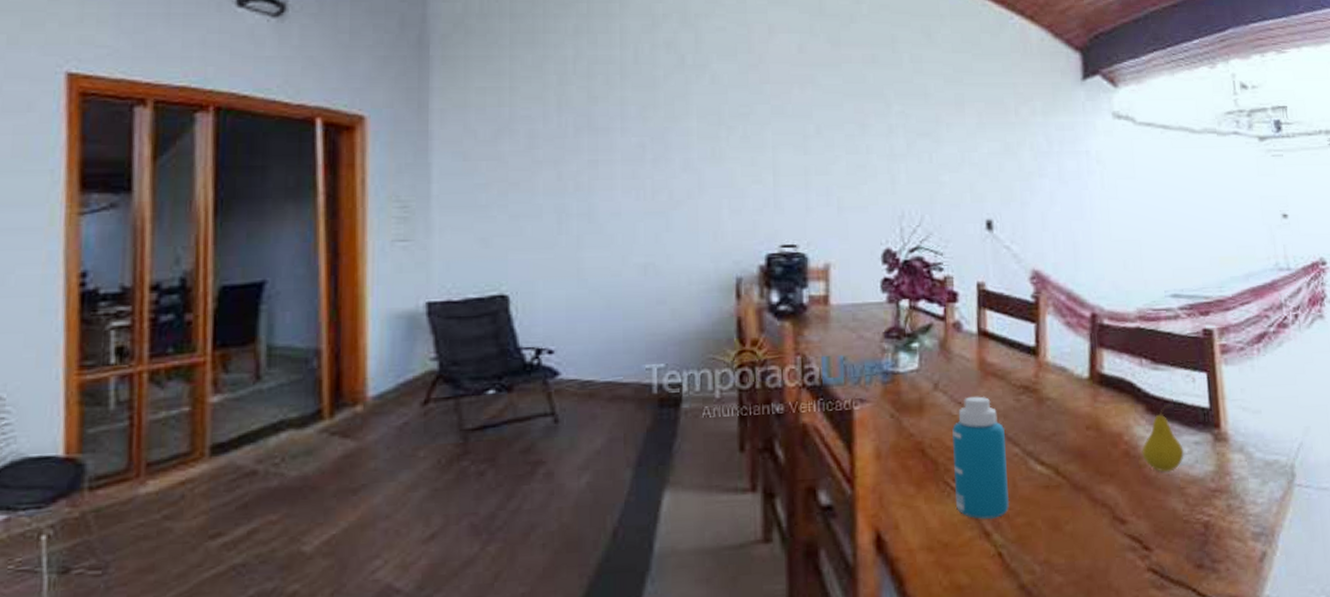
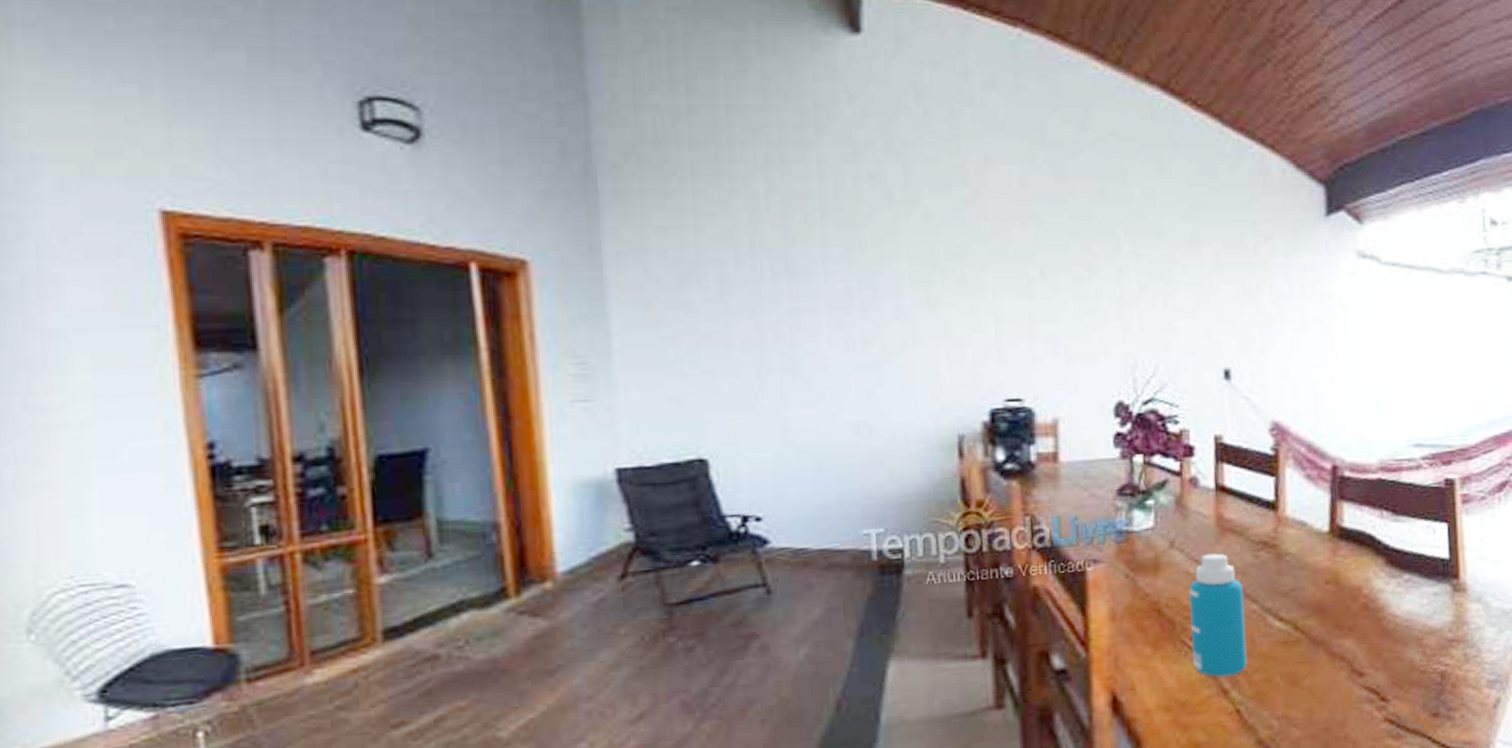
fruit: present [1141,404,1184,472] -> none [1381,556,1423,624]

